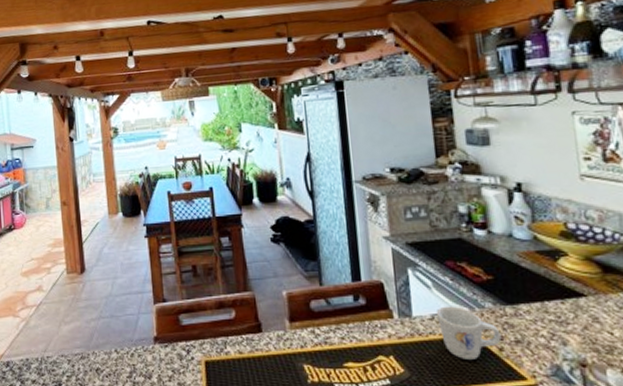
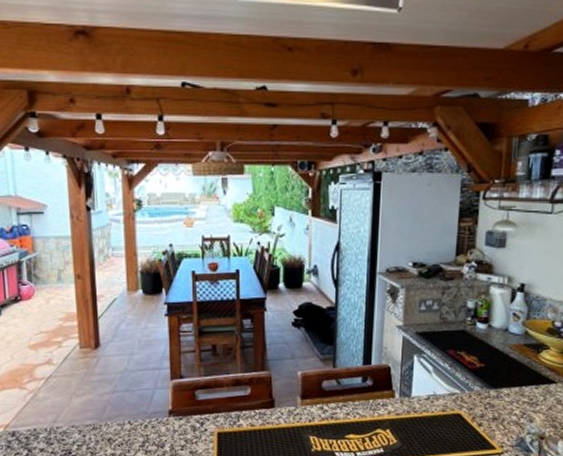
mug: present [436,306,502,359] -> none [431,388,483,433]

